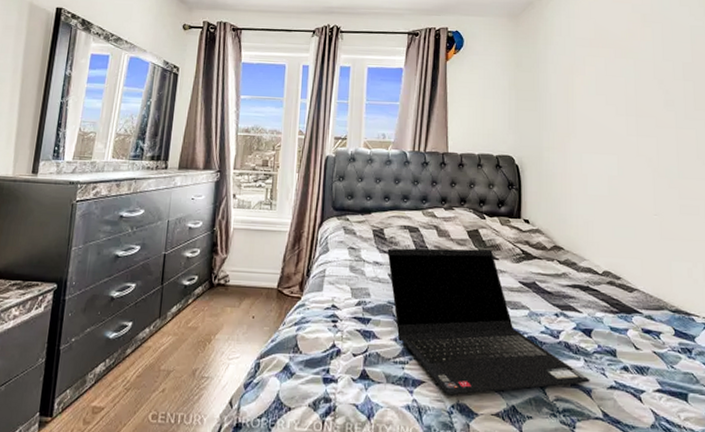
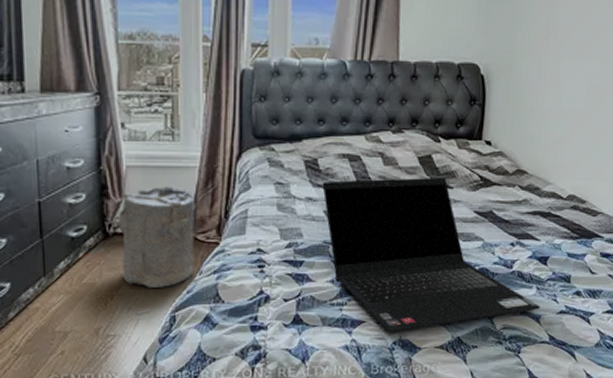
laundry hamper: none [212,246,284,335] -> present [105,187,196,288]

